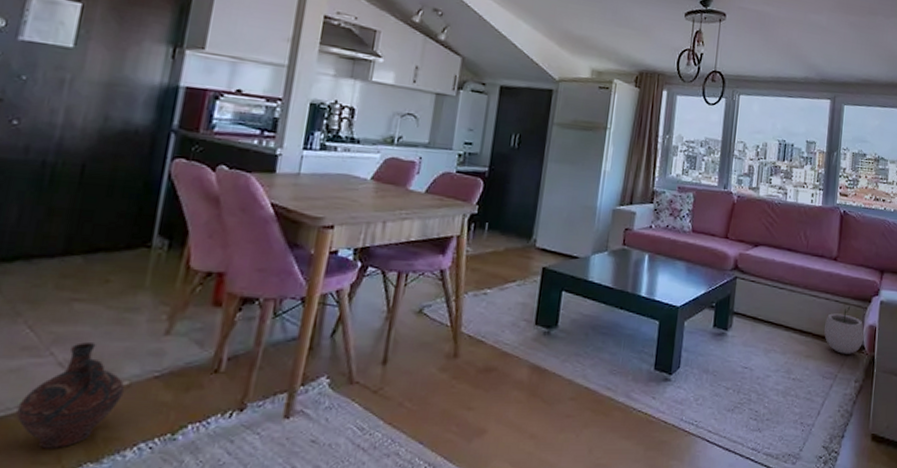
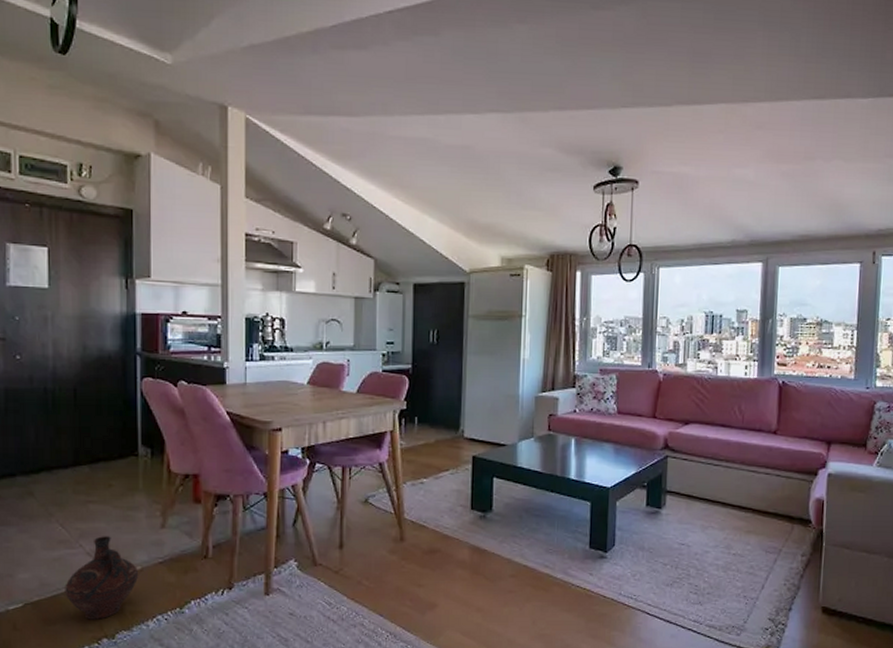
plant pot: present [824,305,865,354] -> none [765,479,811,528]

